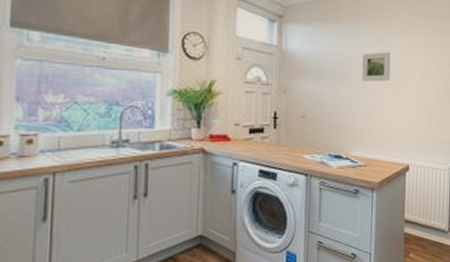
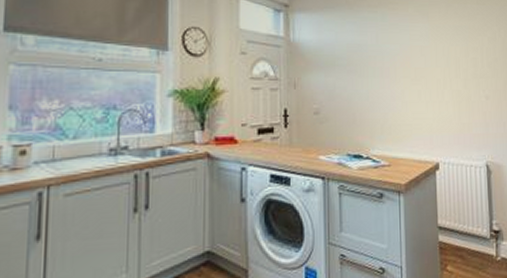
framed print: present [362,51,391,82] -> none [378,37,410,71]

